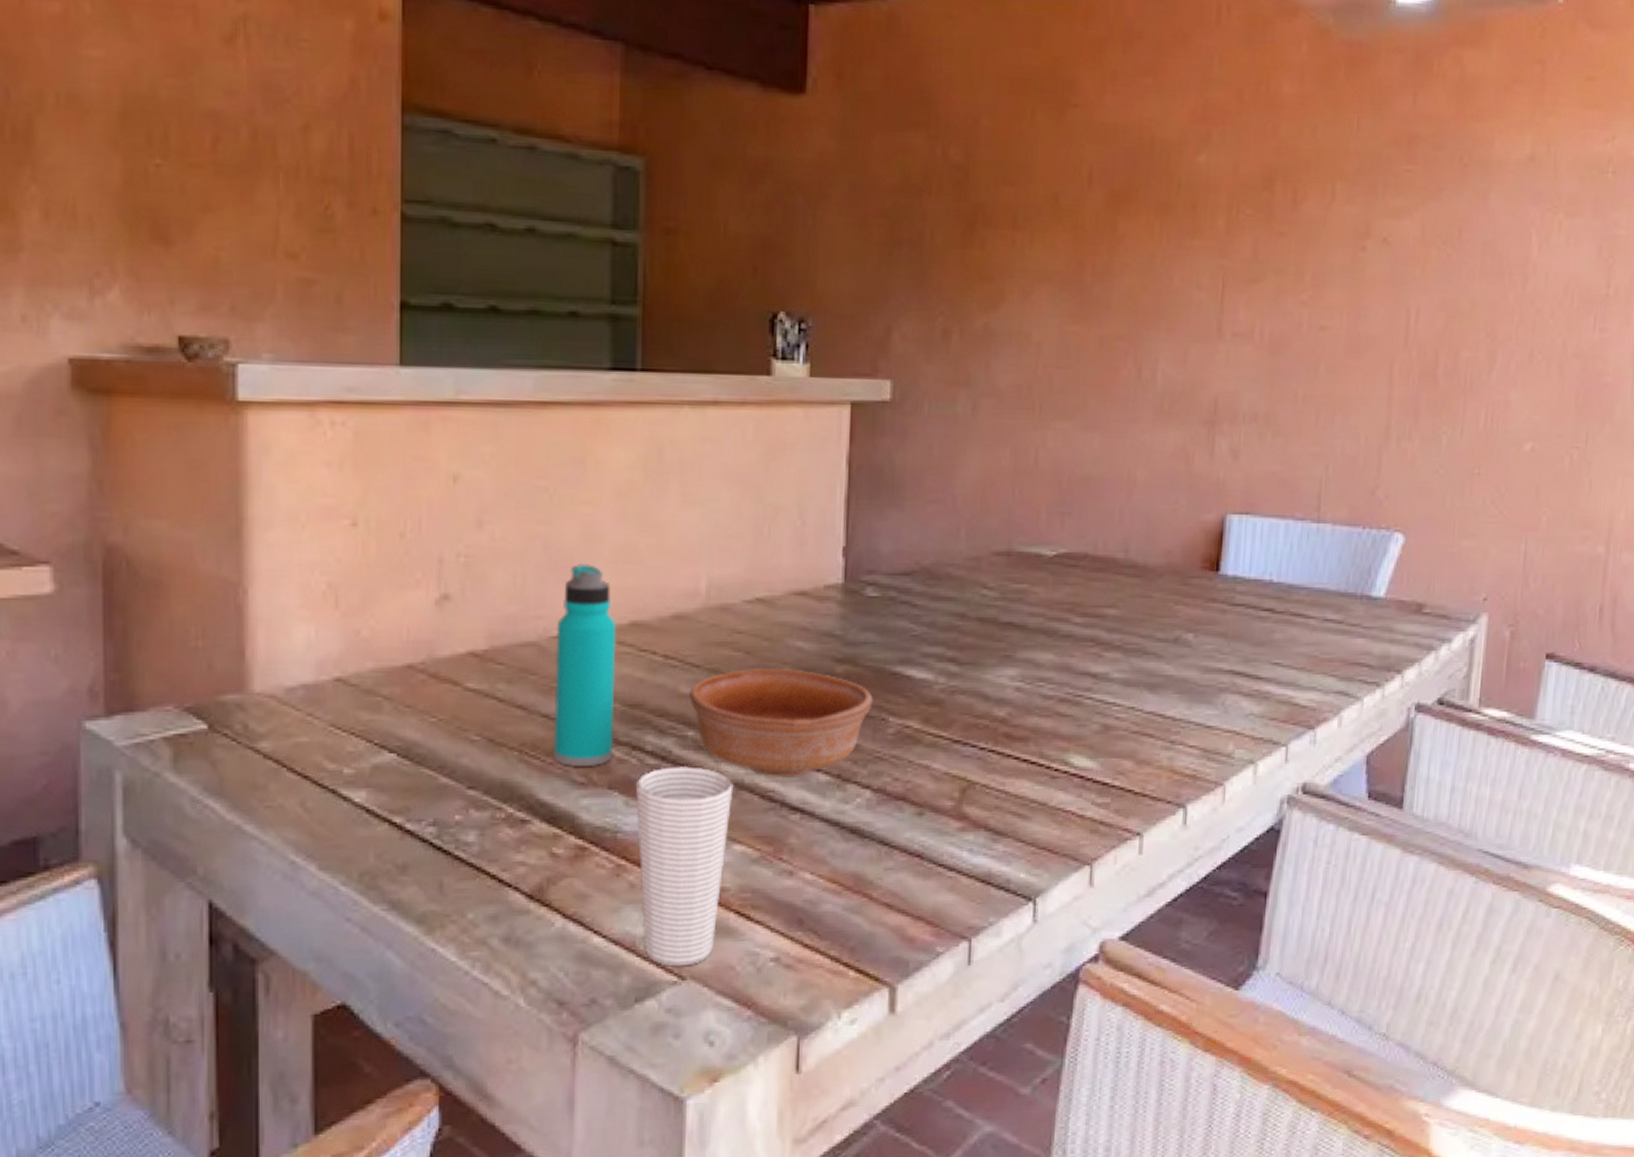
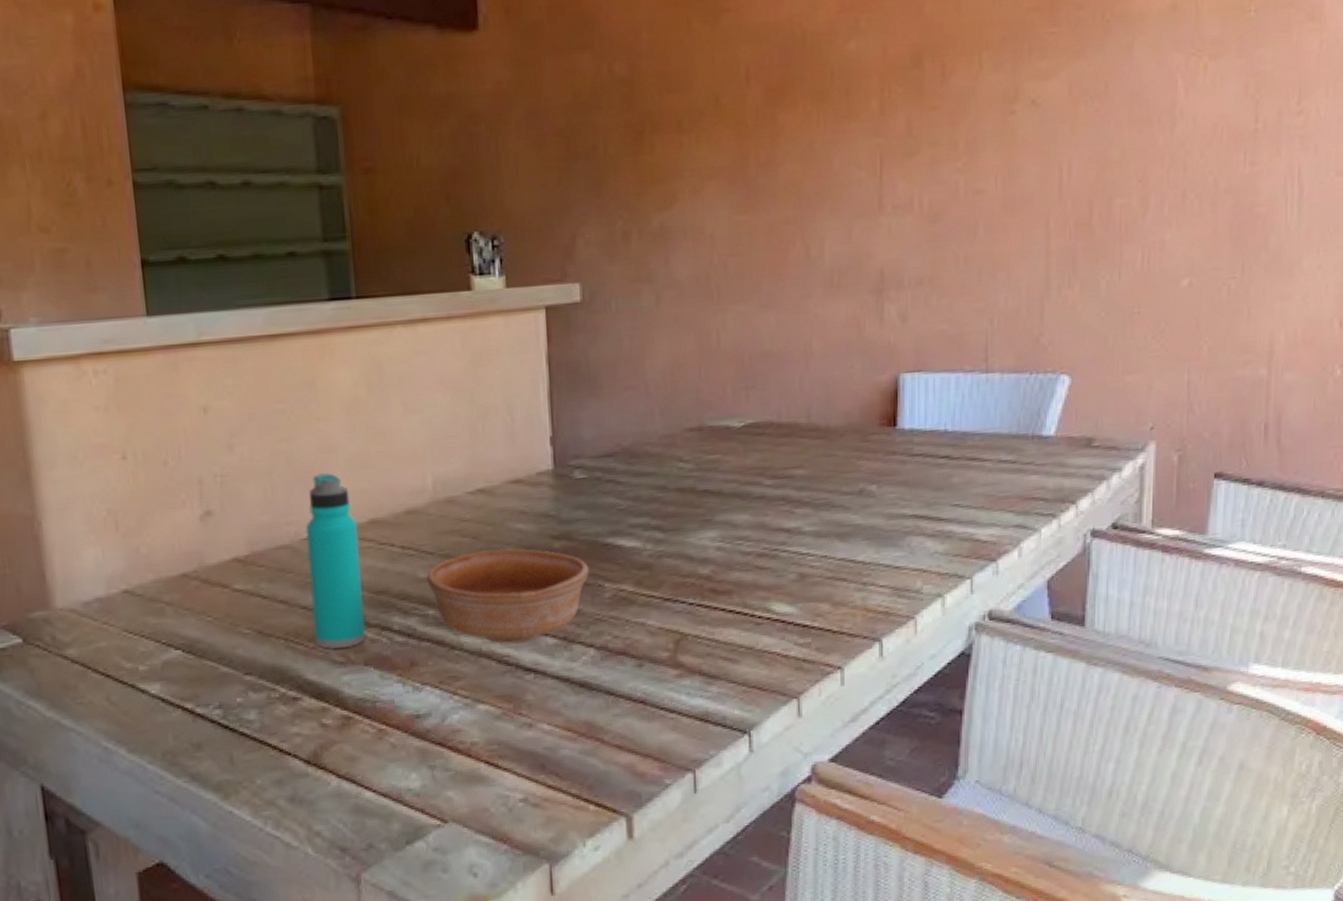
cup: present [635,765,734,967] -> none [387,639,473,812]

